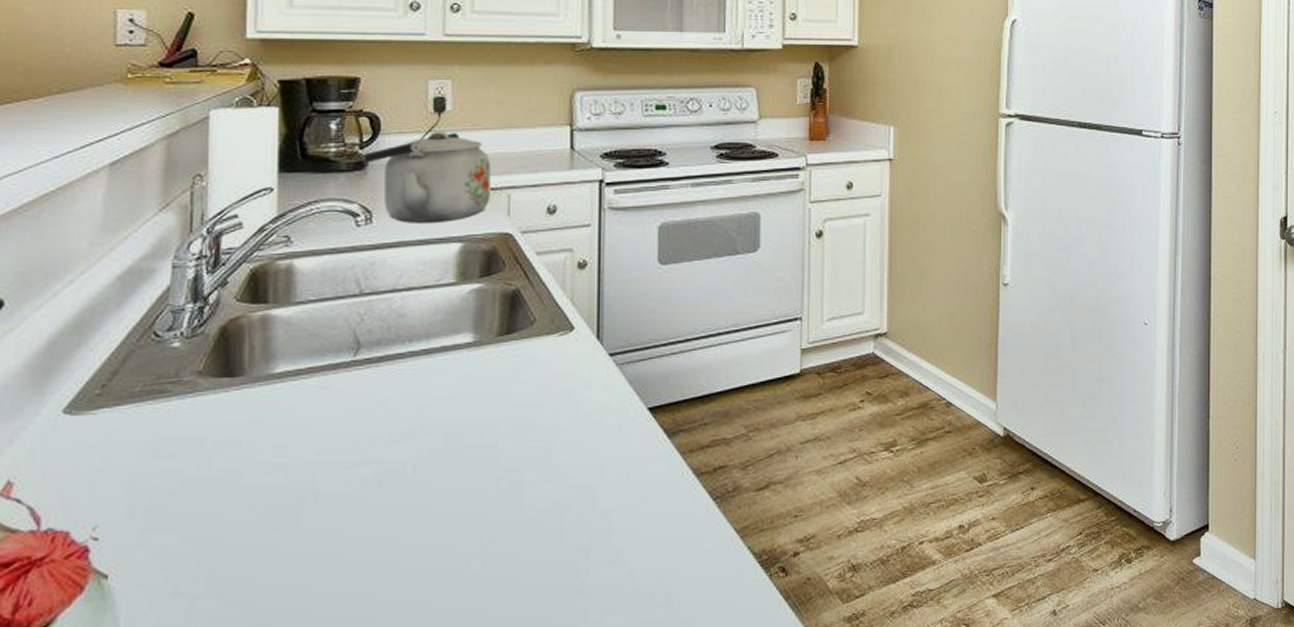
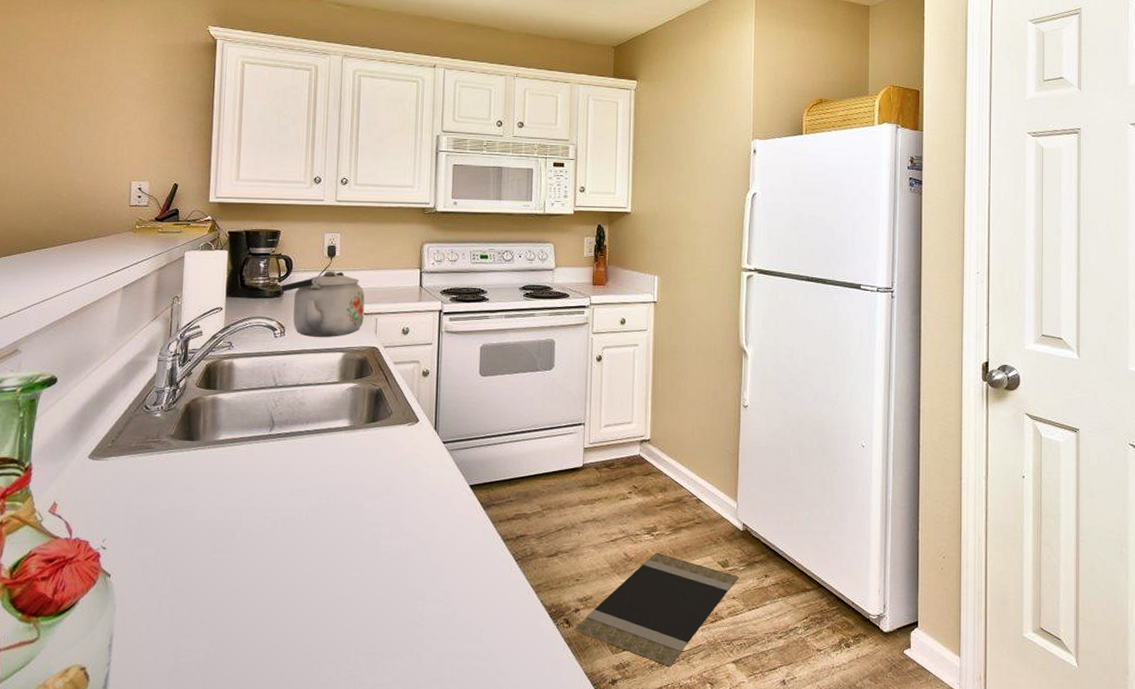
doormat: none [792,473,1000,611] -> present [573,553,740,666]

